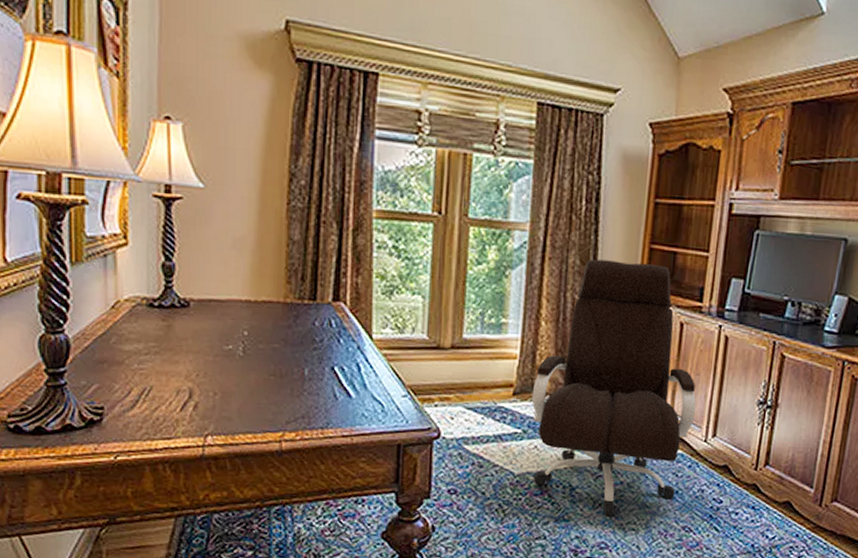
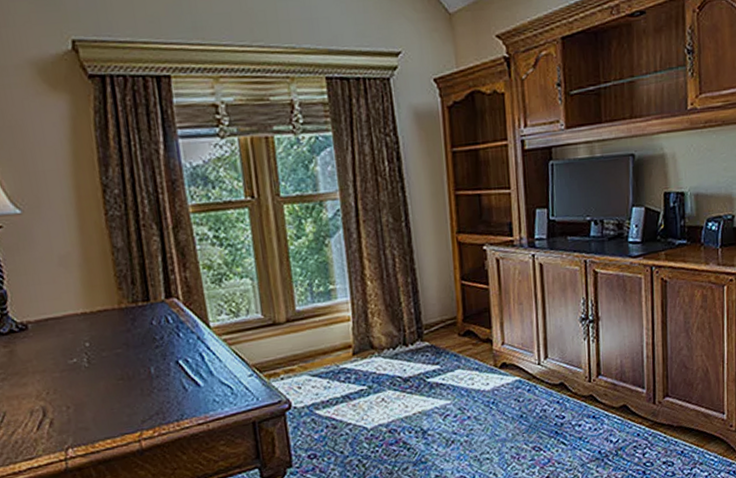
office chair: present [531,259,696,516] -> none [370,209,525,451]

